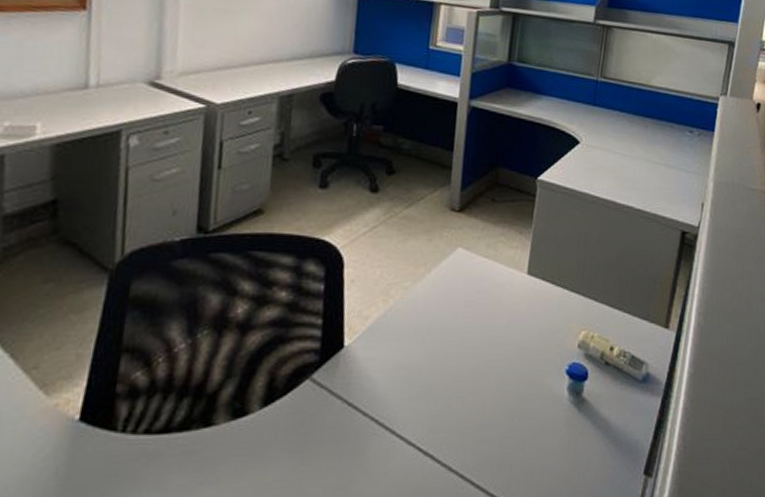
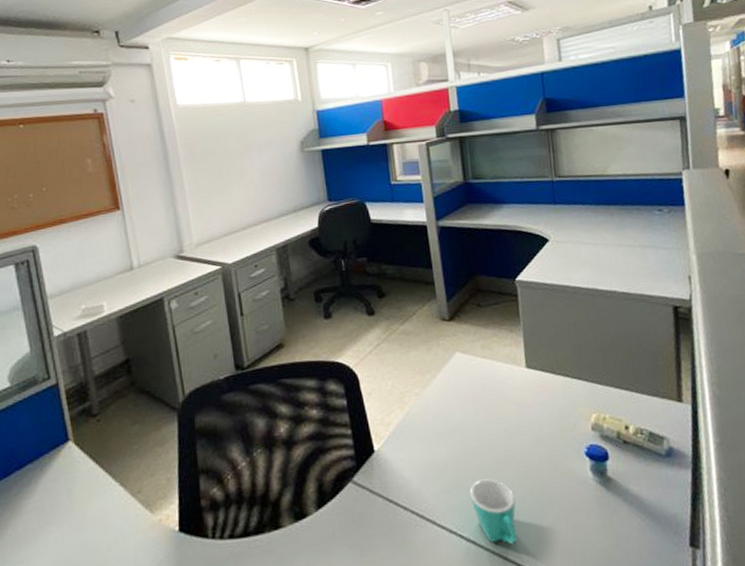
mug: none [438,389,486,461] -> present [469,478,518,544]

